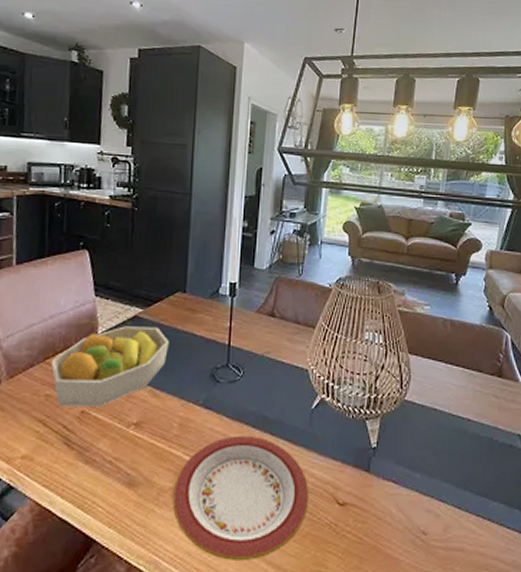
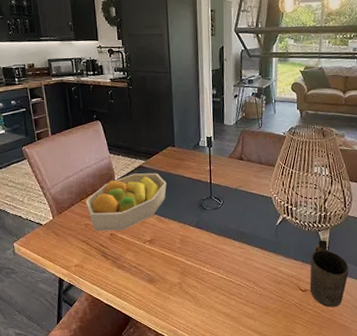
plate: present [172,435,310,560] -> none [180,245,280,329]
mug: none [350,432,403,530] -> present [309,240,349,308]

